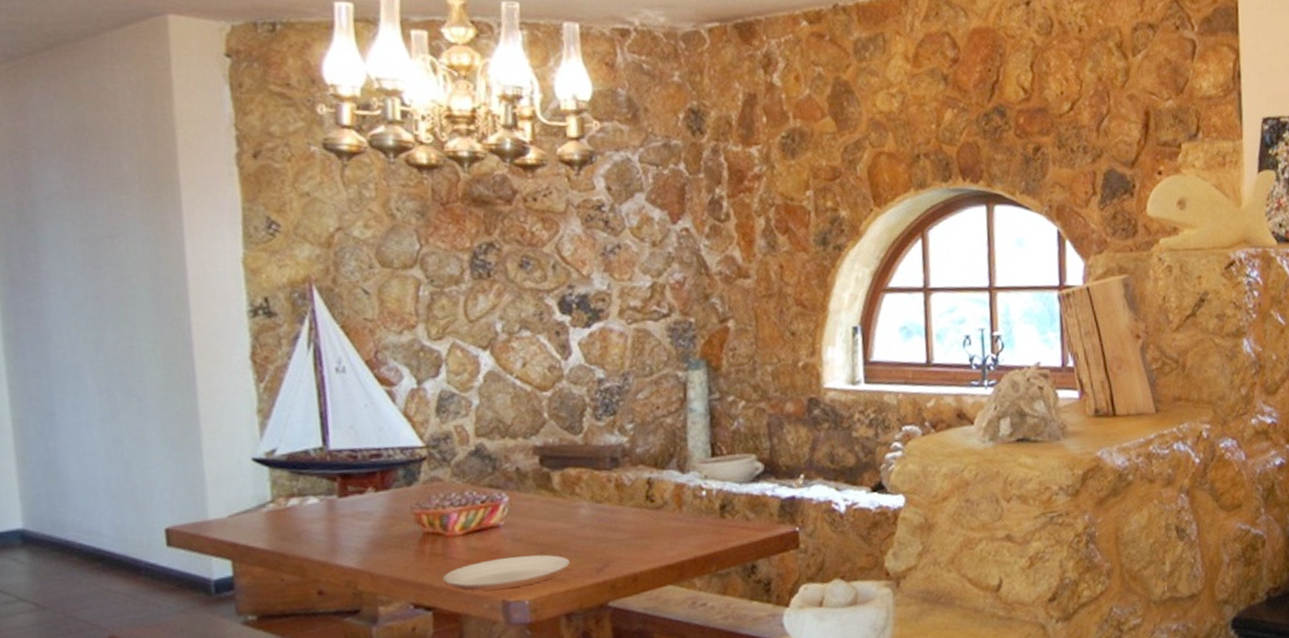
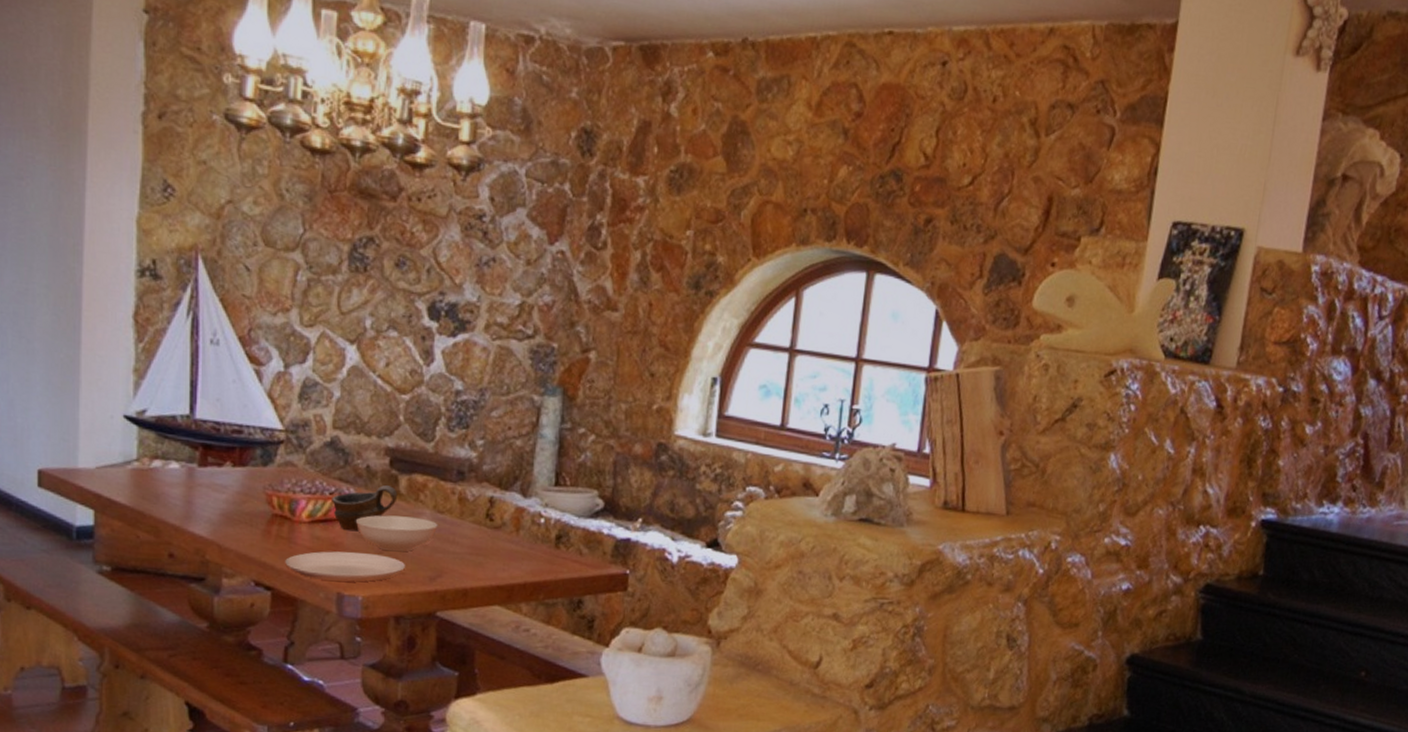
cup: none [484,484,553,536] -> present [332,485,398,530]
bowl: none [512,511,599,550] -> present [356,515,438,552]

